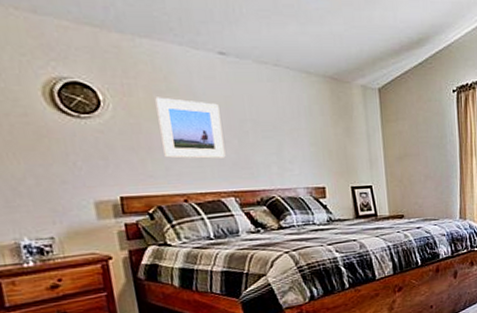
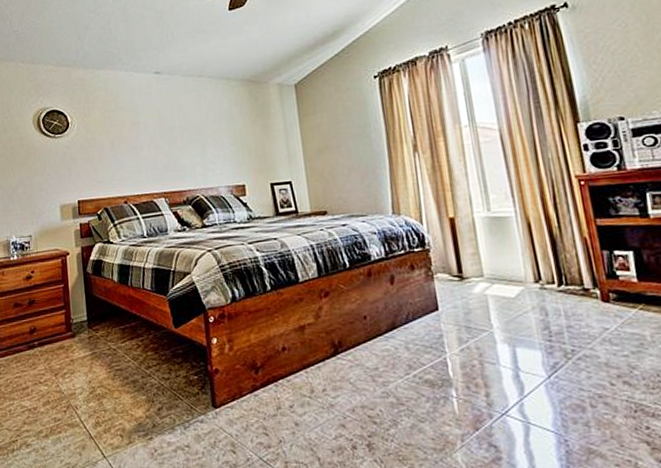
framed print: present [155,97,226,159] -> none [106,115,158,166]

